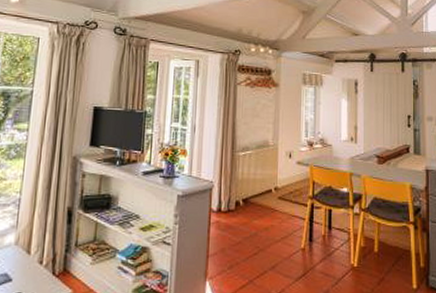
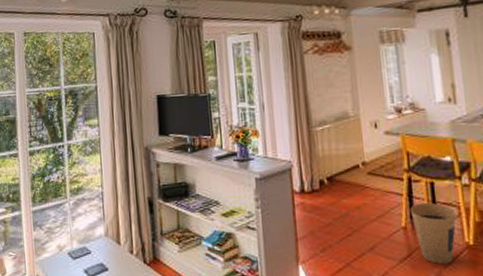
trash can: none [309,228,346,283] -> present [409,203,456,264]

